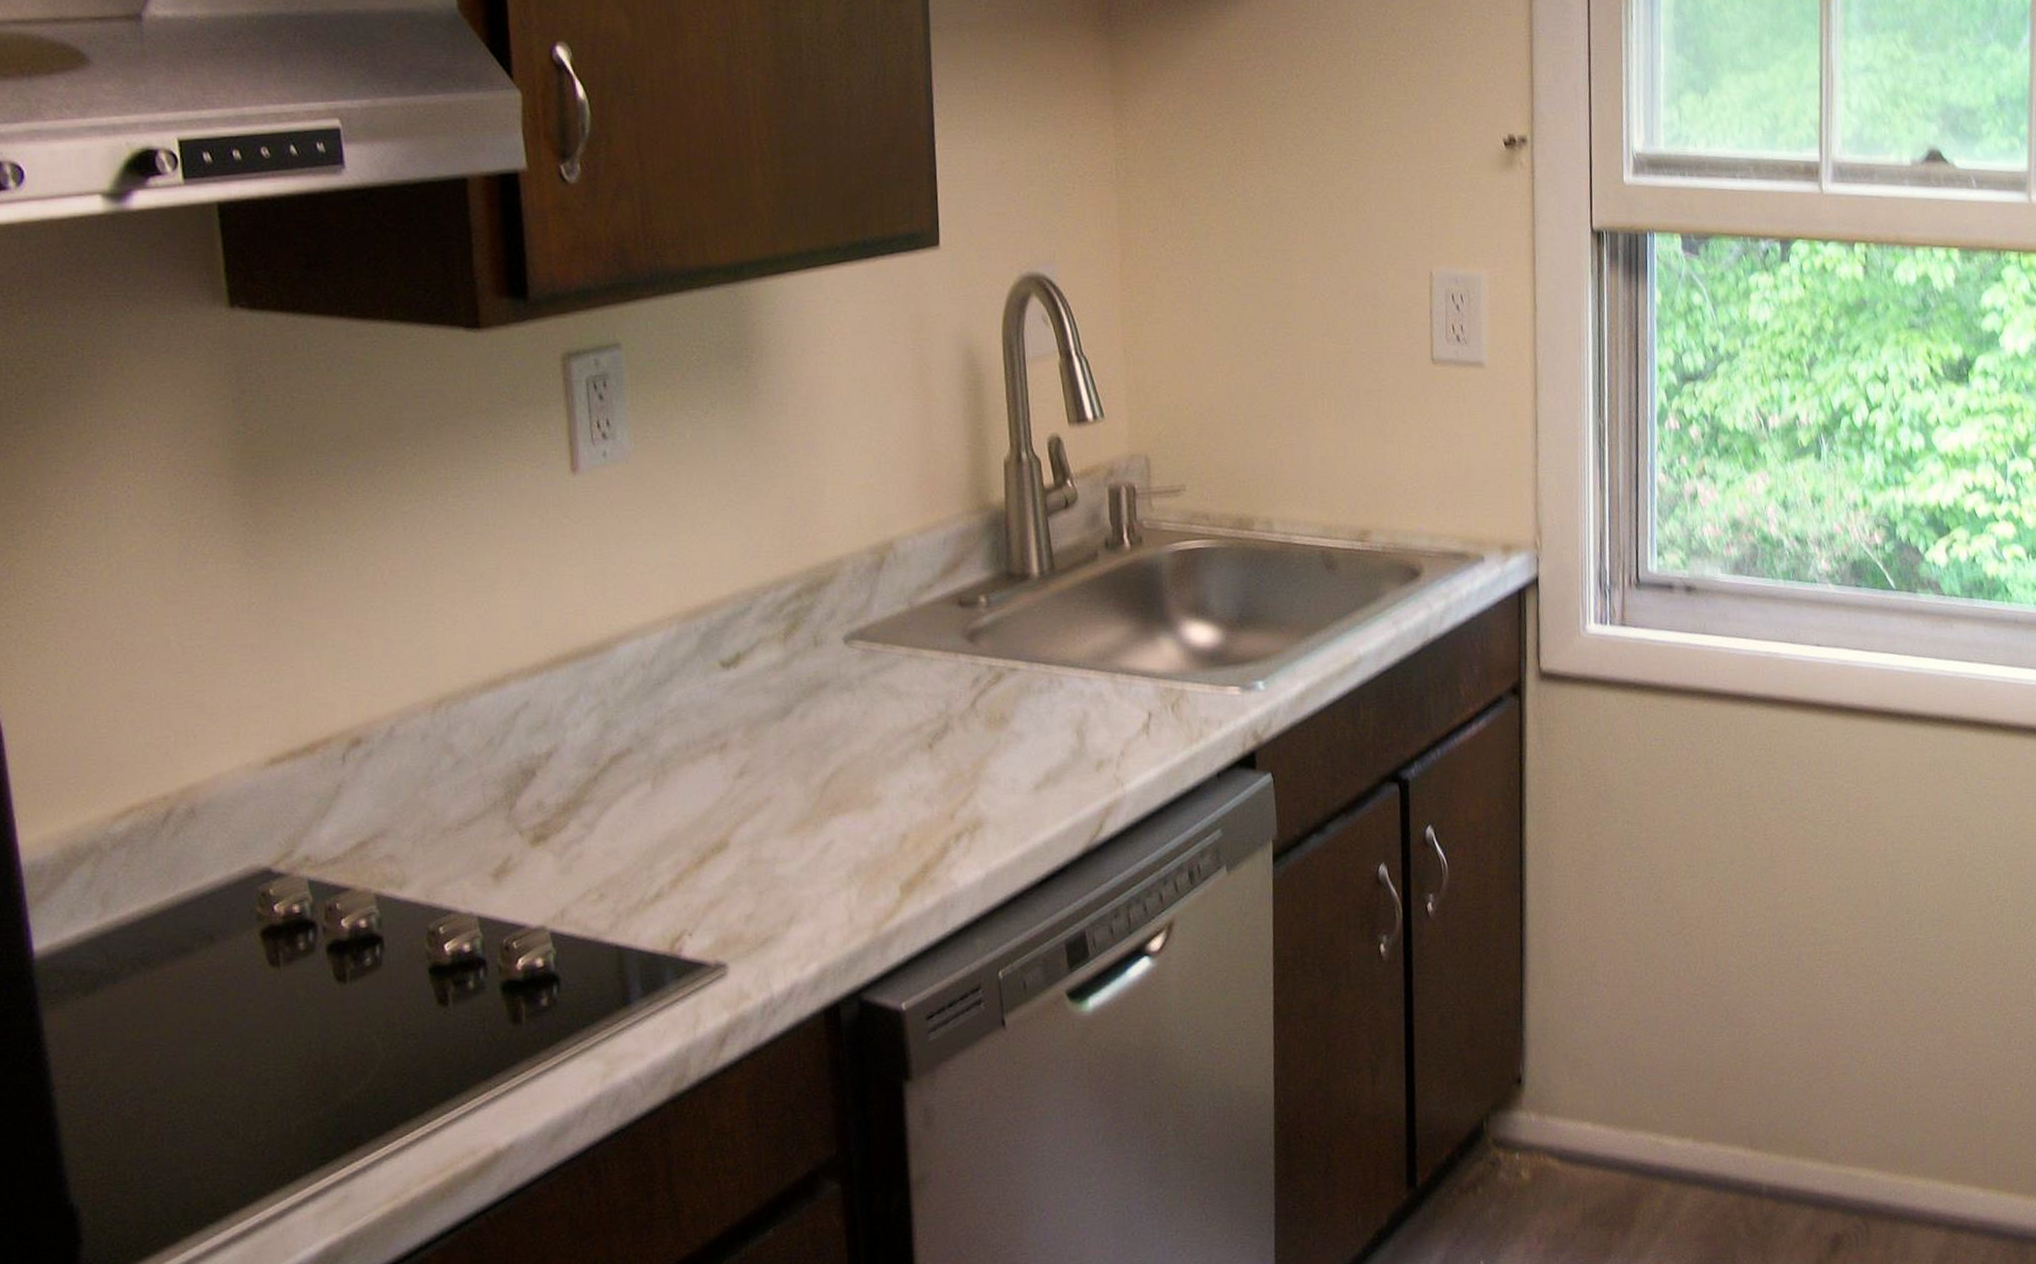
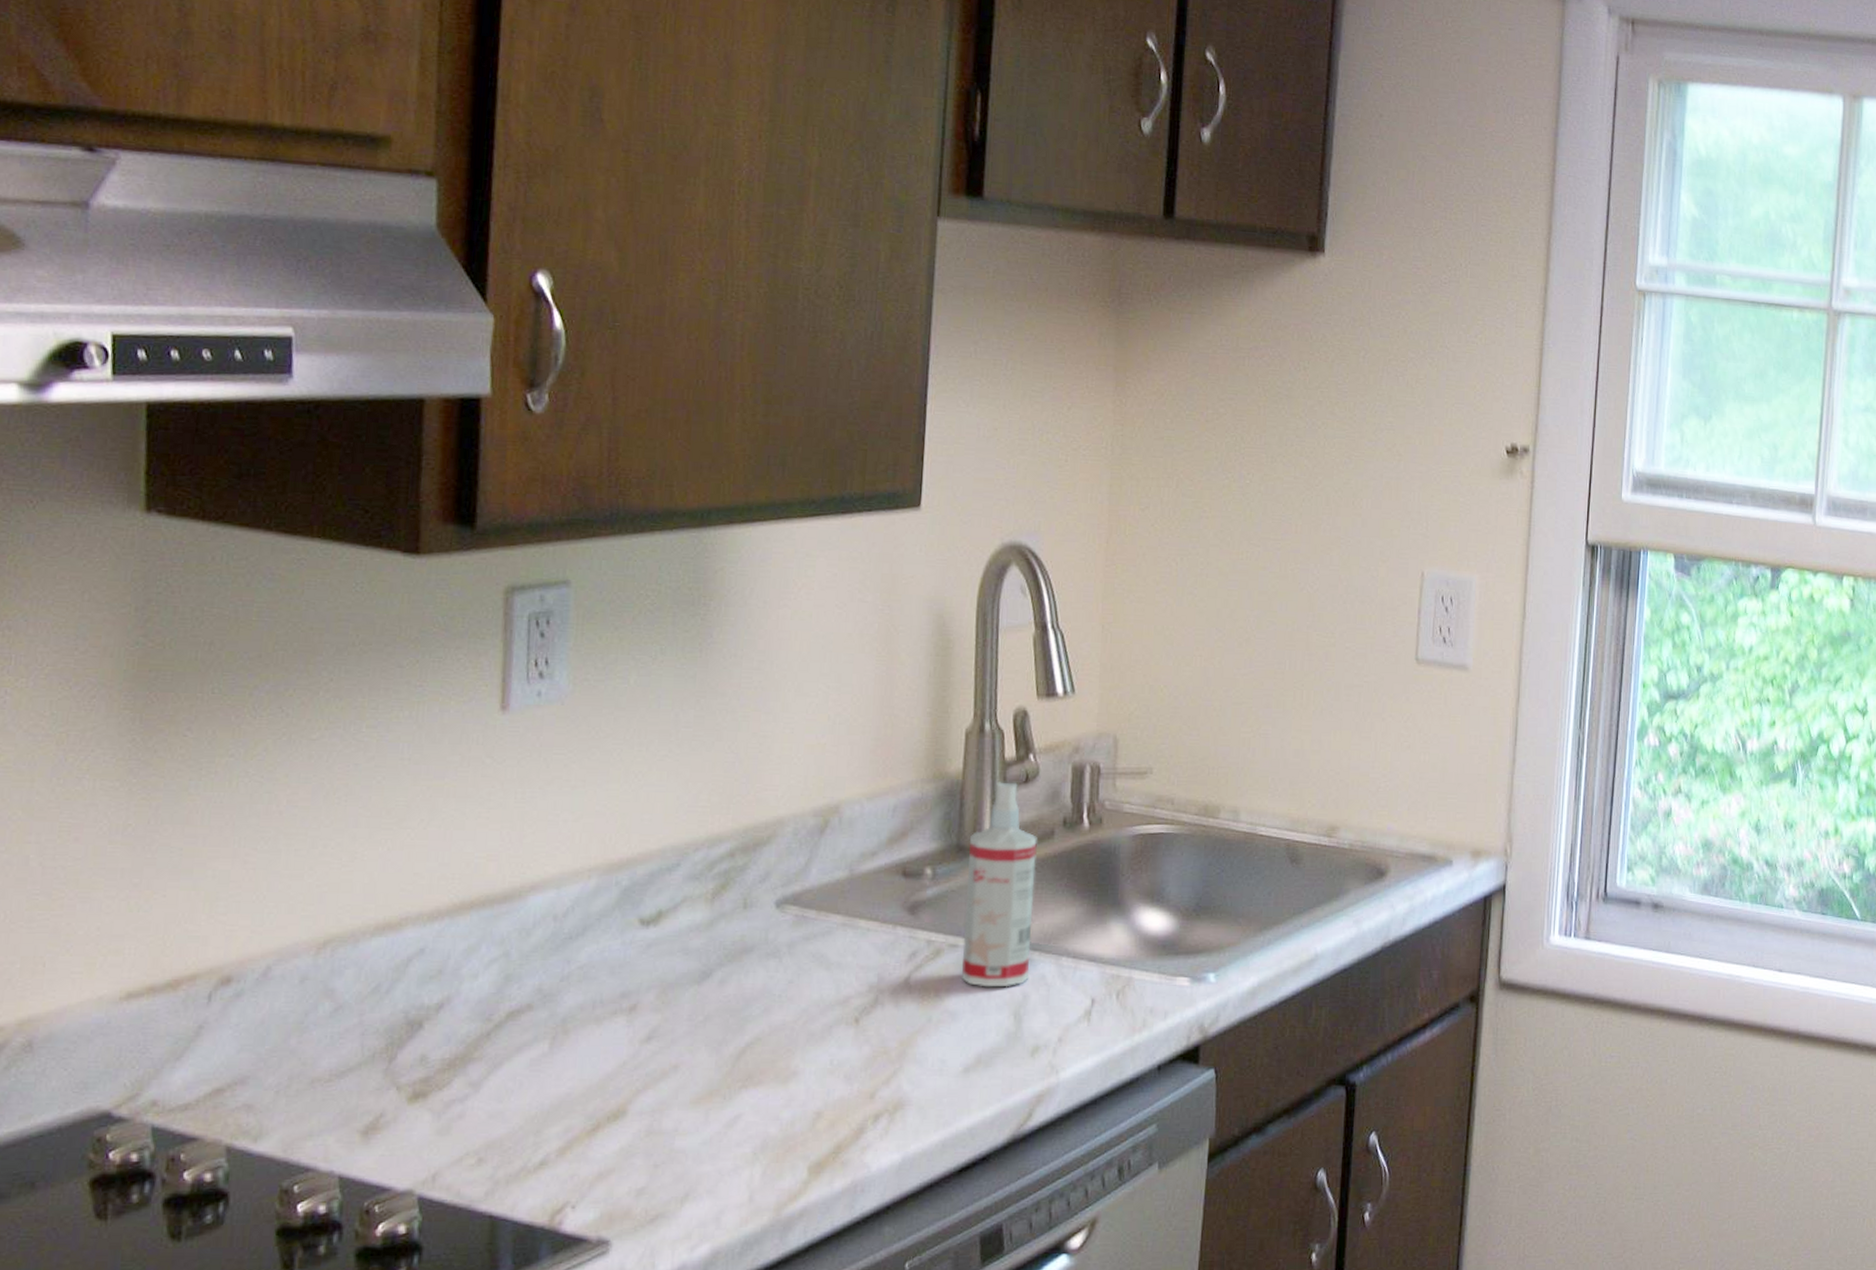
spray bottle: none [1019,508,1086,707] -> present [962,782,1037,988]

